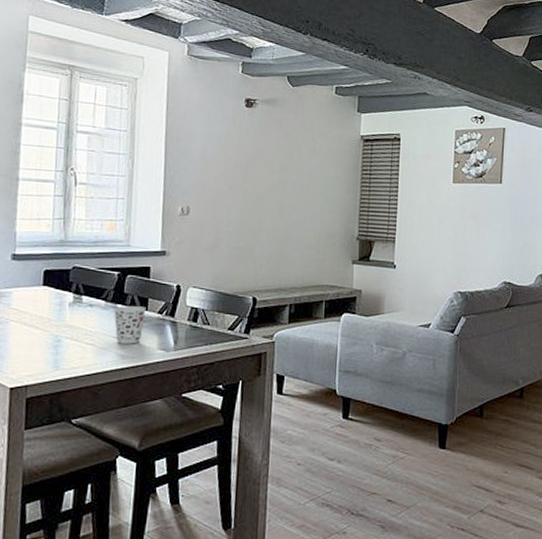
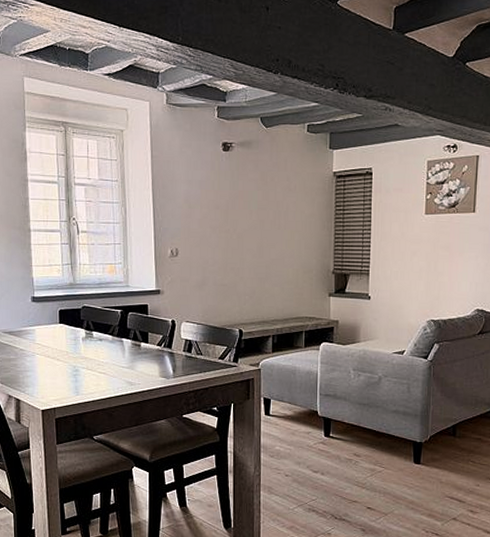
cup: present [114,306,147,344] -> none [120,339,147,373]

